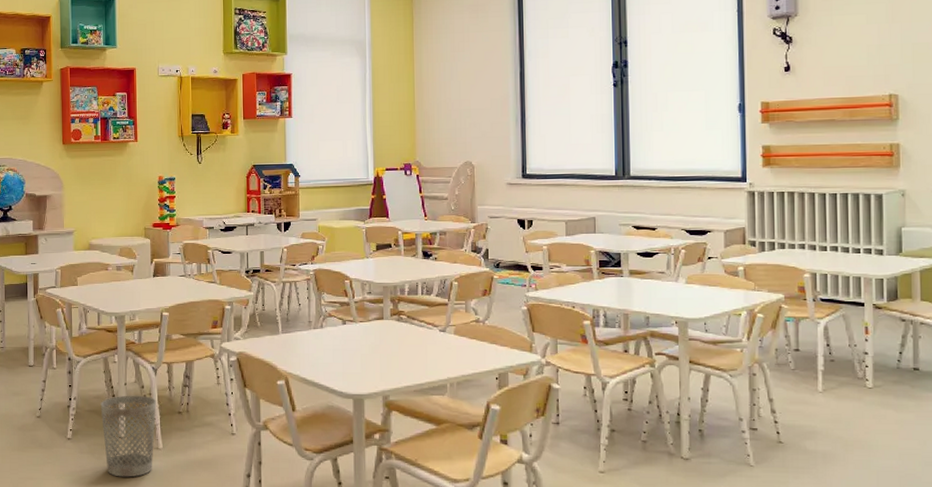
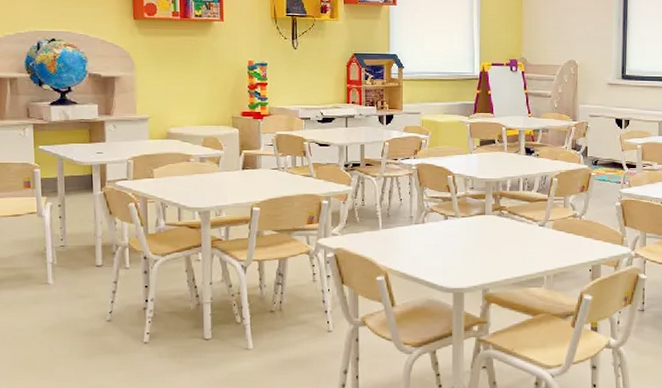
wastebasket: present [100,395,156,477] -> none [182,295,246,380]

